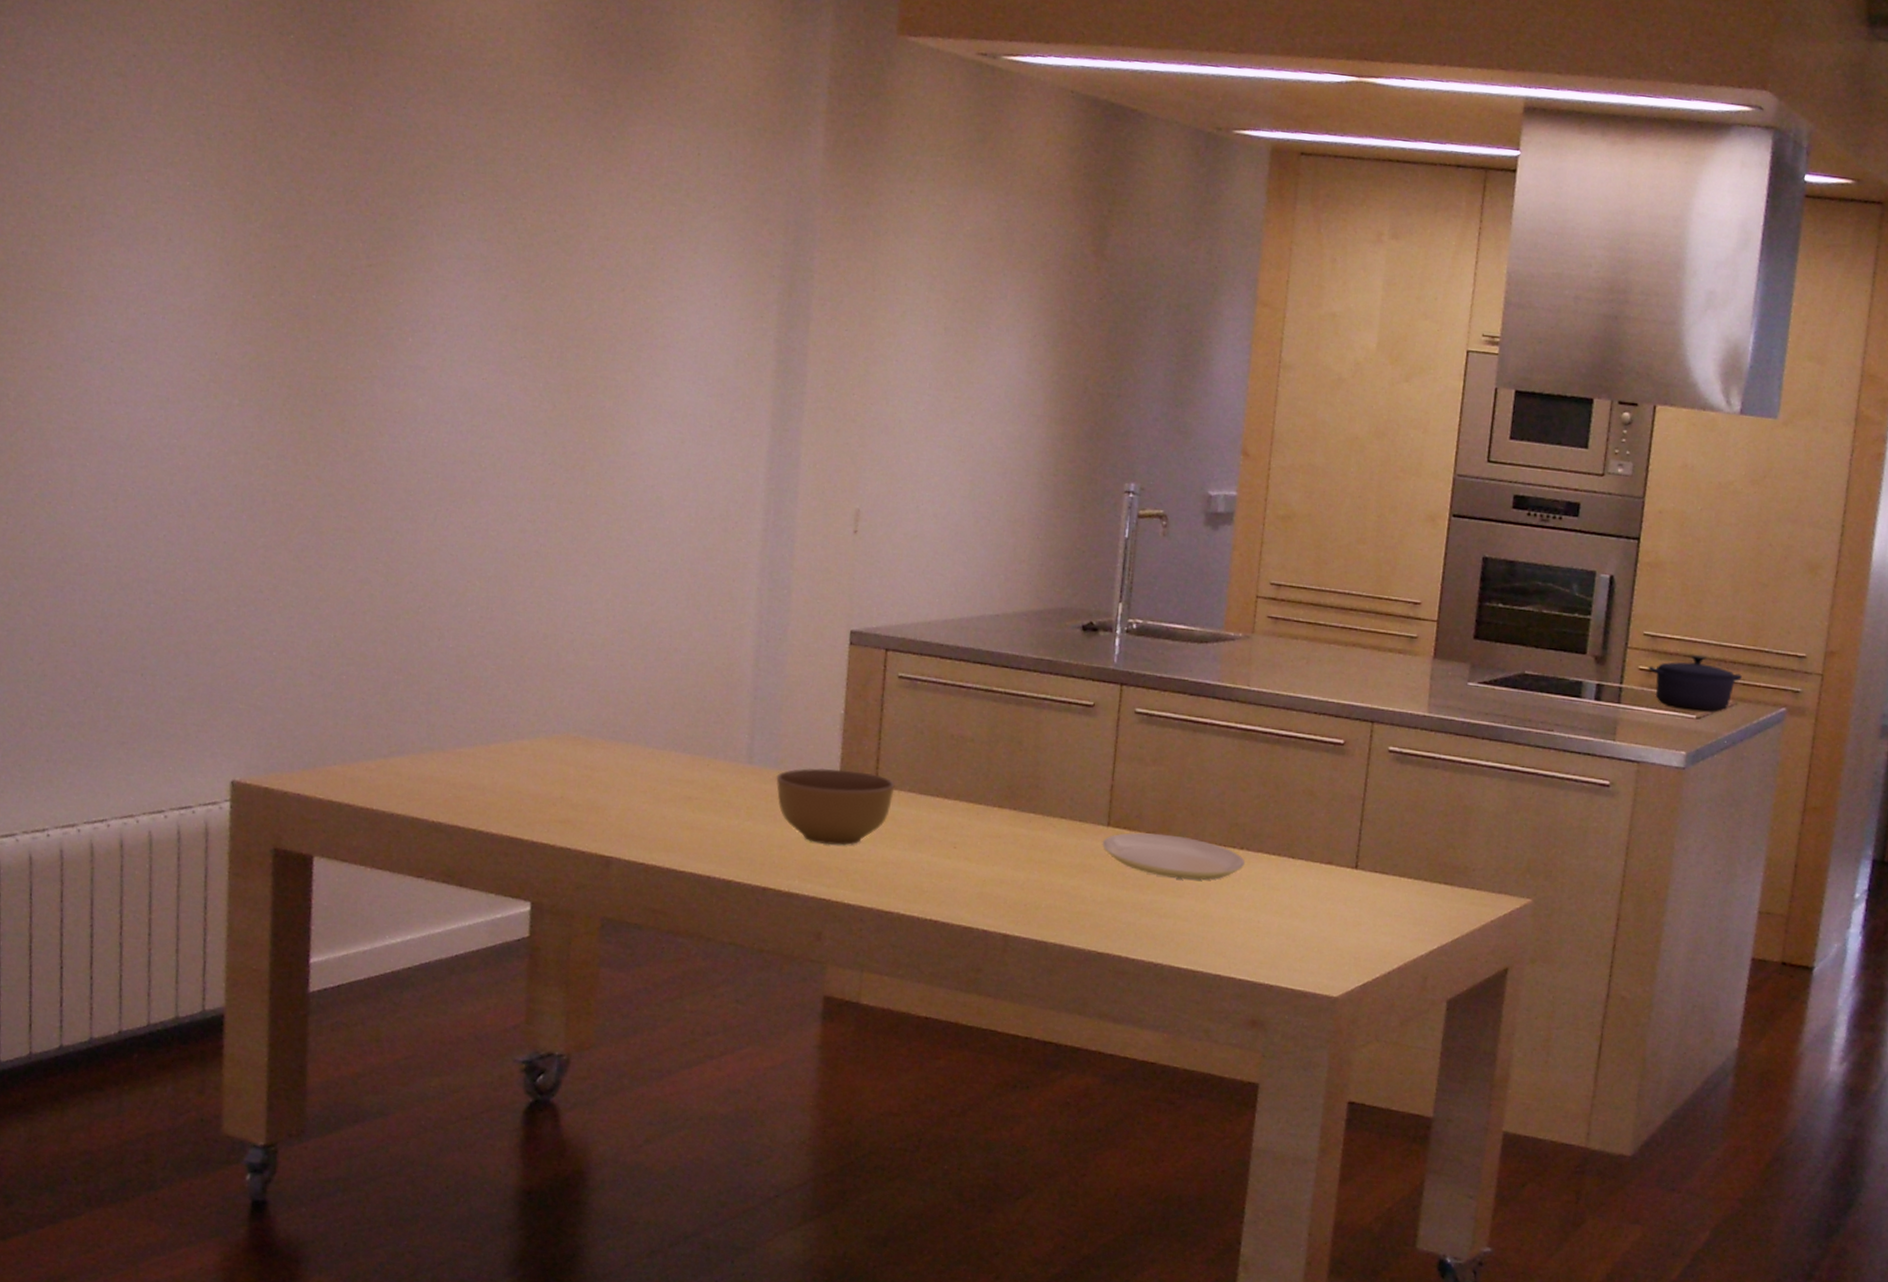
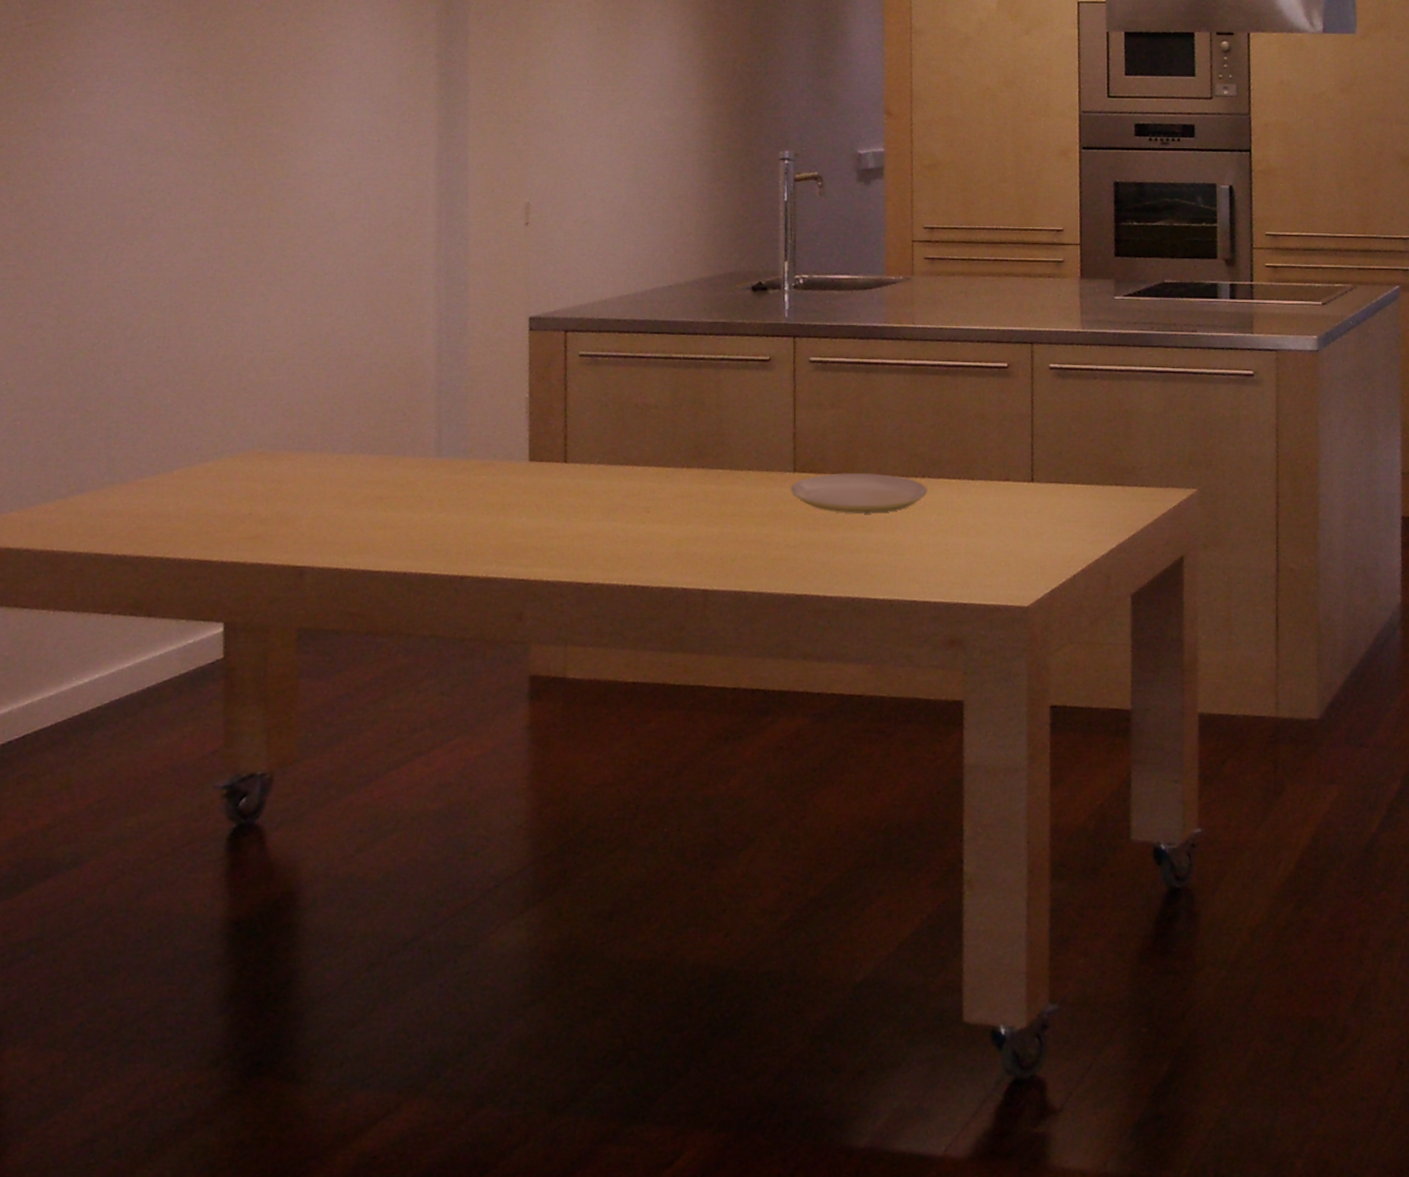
bowl: present [776,767,895,846] -> none [466,450,584,526]
cooking pot: present [1648,654,1743,713] -> none [1273,247,1358,299]

